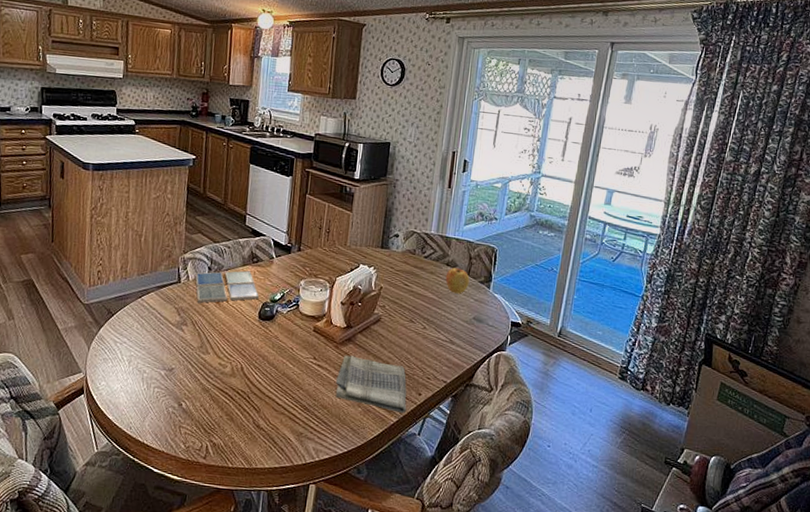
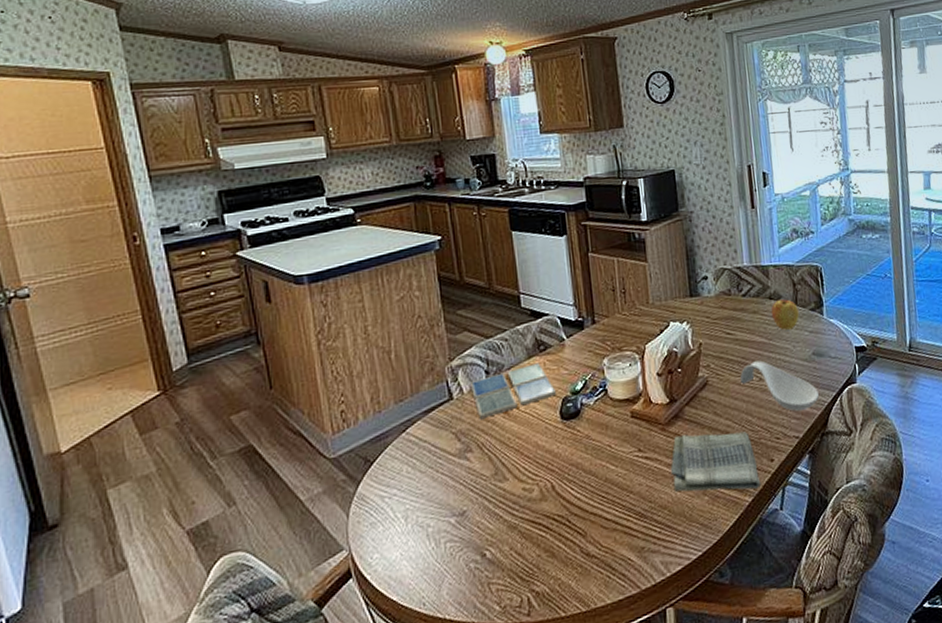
spoon rest: none [408,312,471,362] -> present [740,360,819,411]

